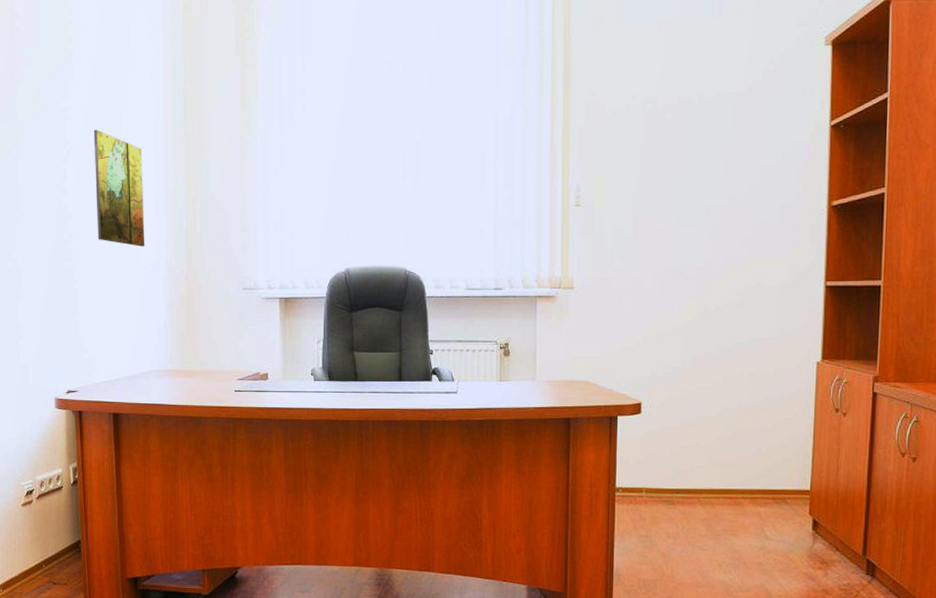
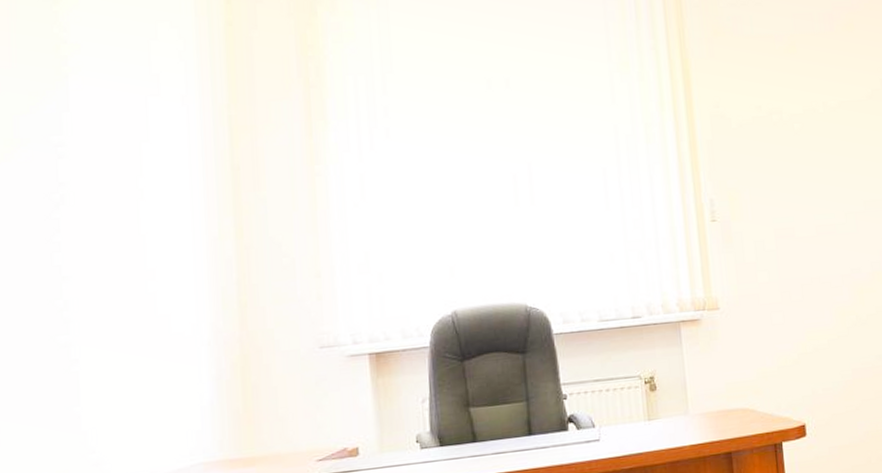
map: present [93,129,145,247] -> none [100,168,180,309]

